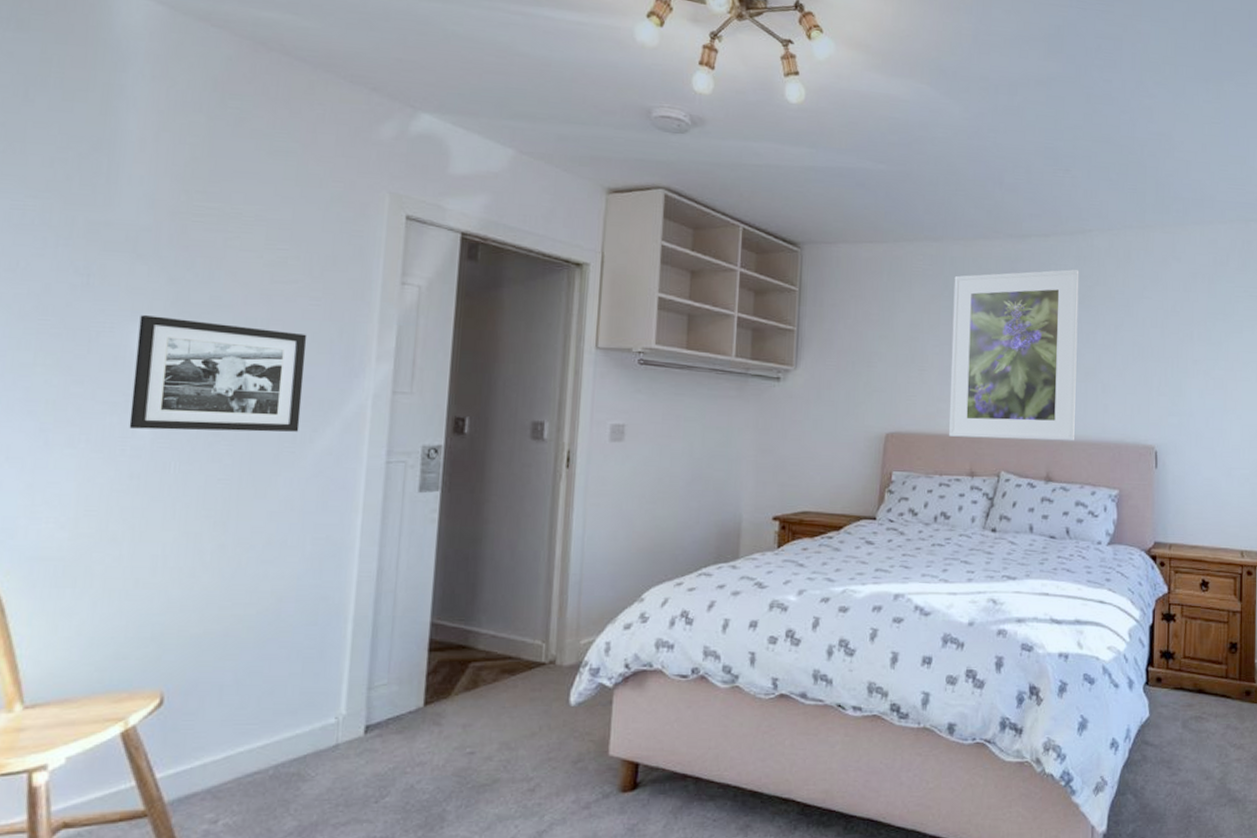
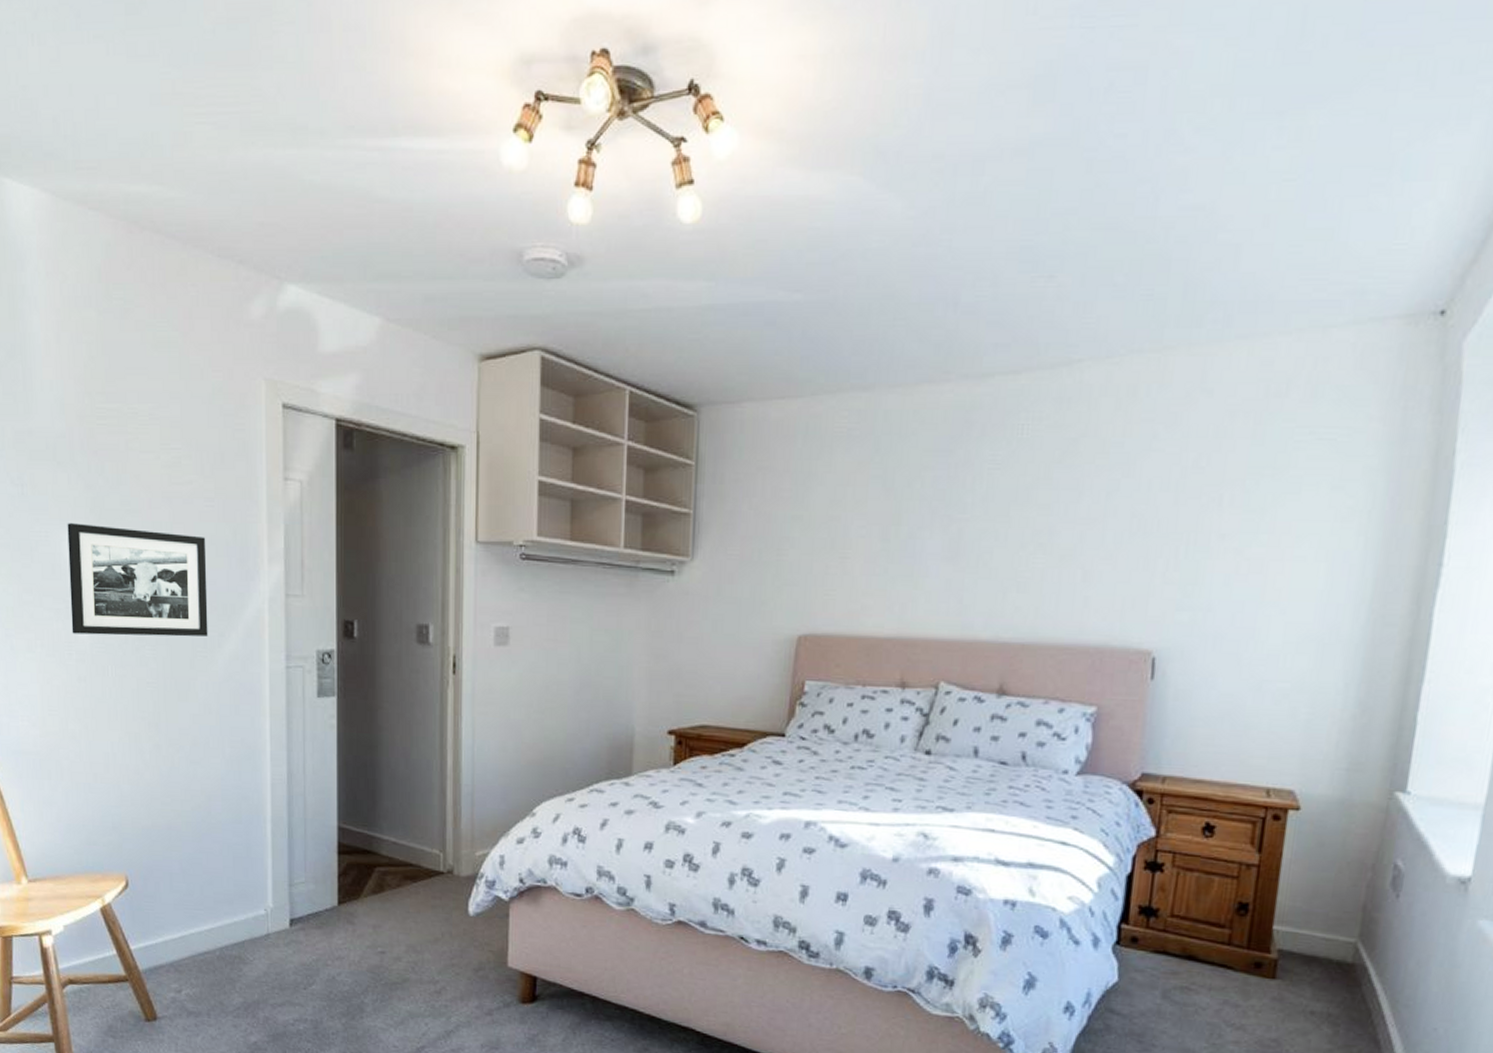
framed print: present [949,269,1079,441] -> none [876,416,1060,645]

